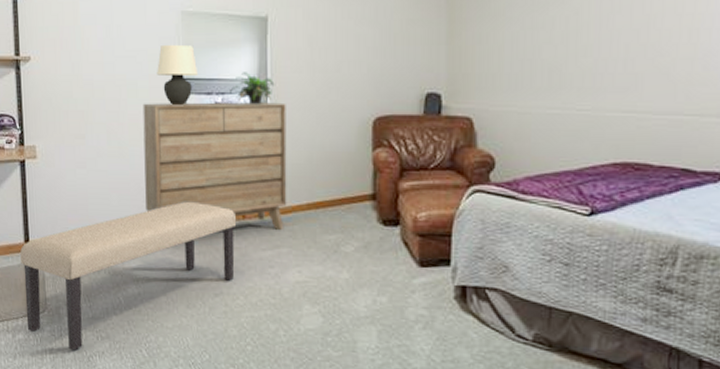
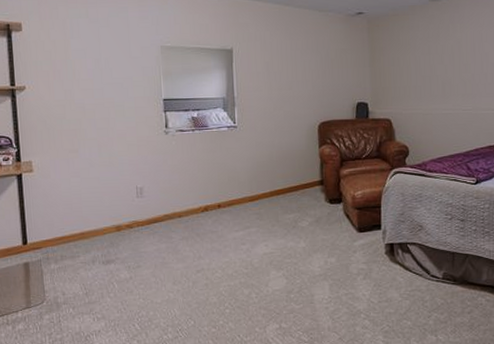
bench: present [20,201,237,351] -> none [19,197,214,333]
dresser: present [143,102,287,231] -> none [129,115,254,215]
table lamp: present [157,44,199,105] -> none [141,72,177,121]
potted plant: present [230,72,275,105] -> none [204,92,241,118]

